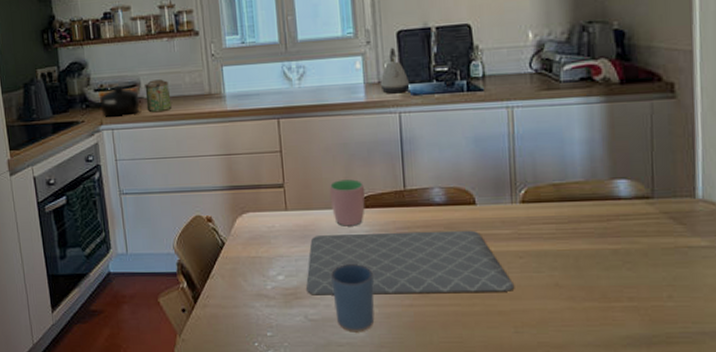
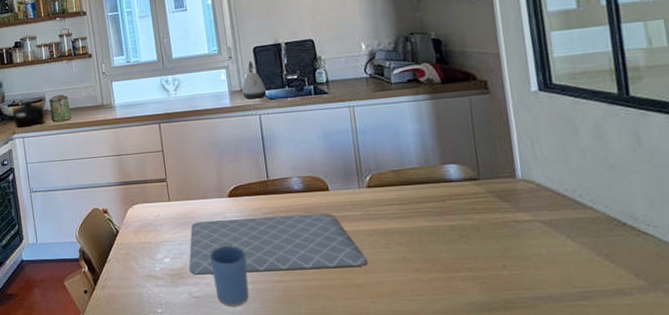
cup: present [329,179,365,226] -> none [204,172,236,213]

